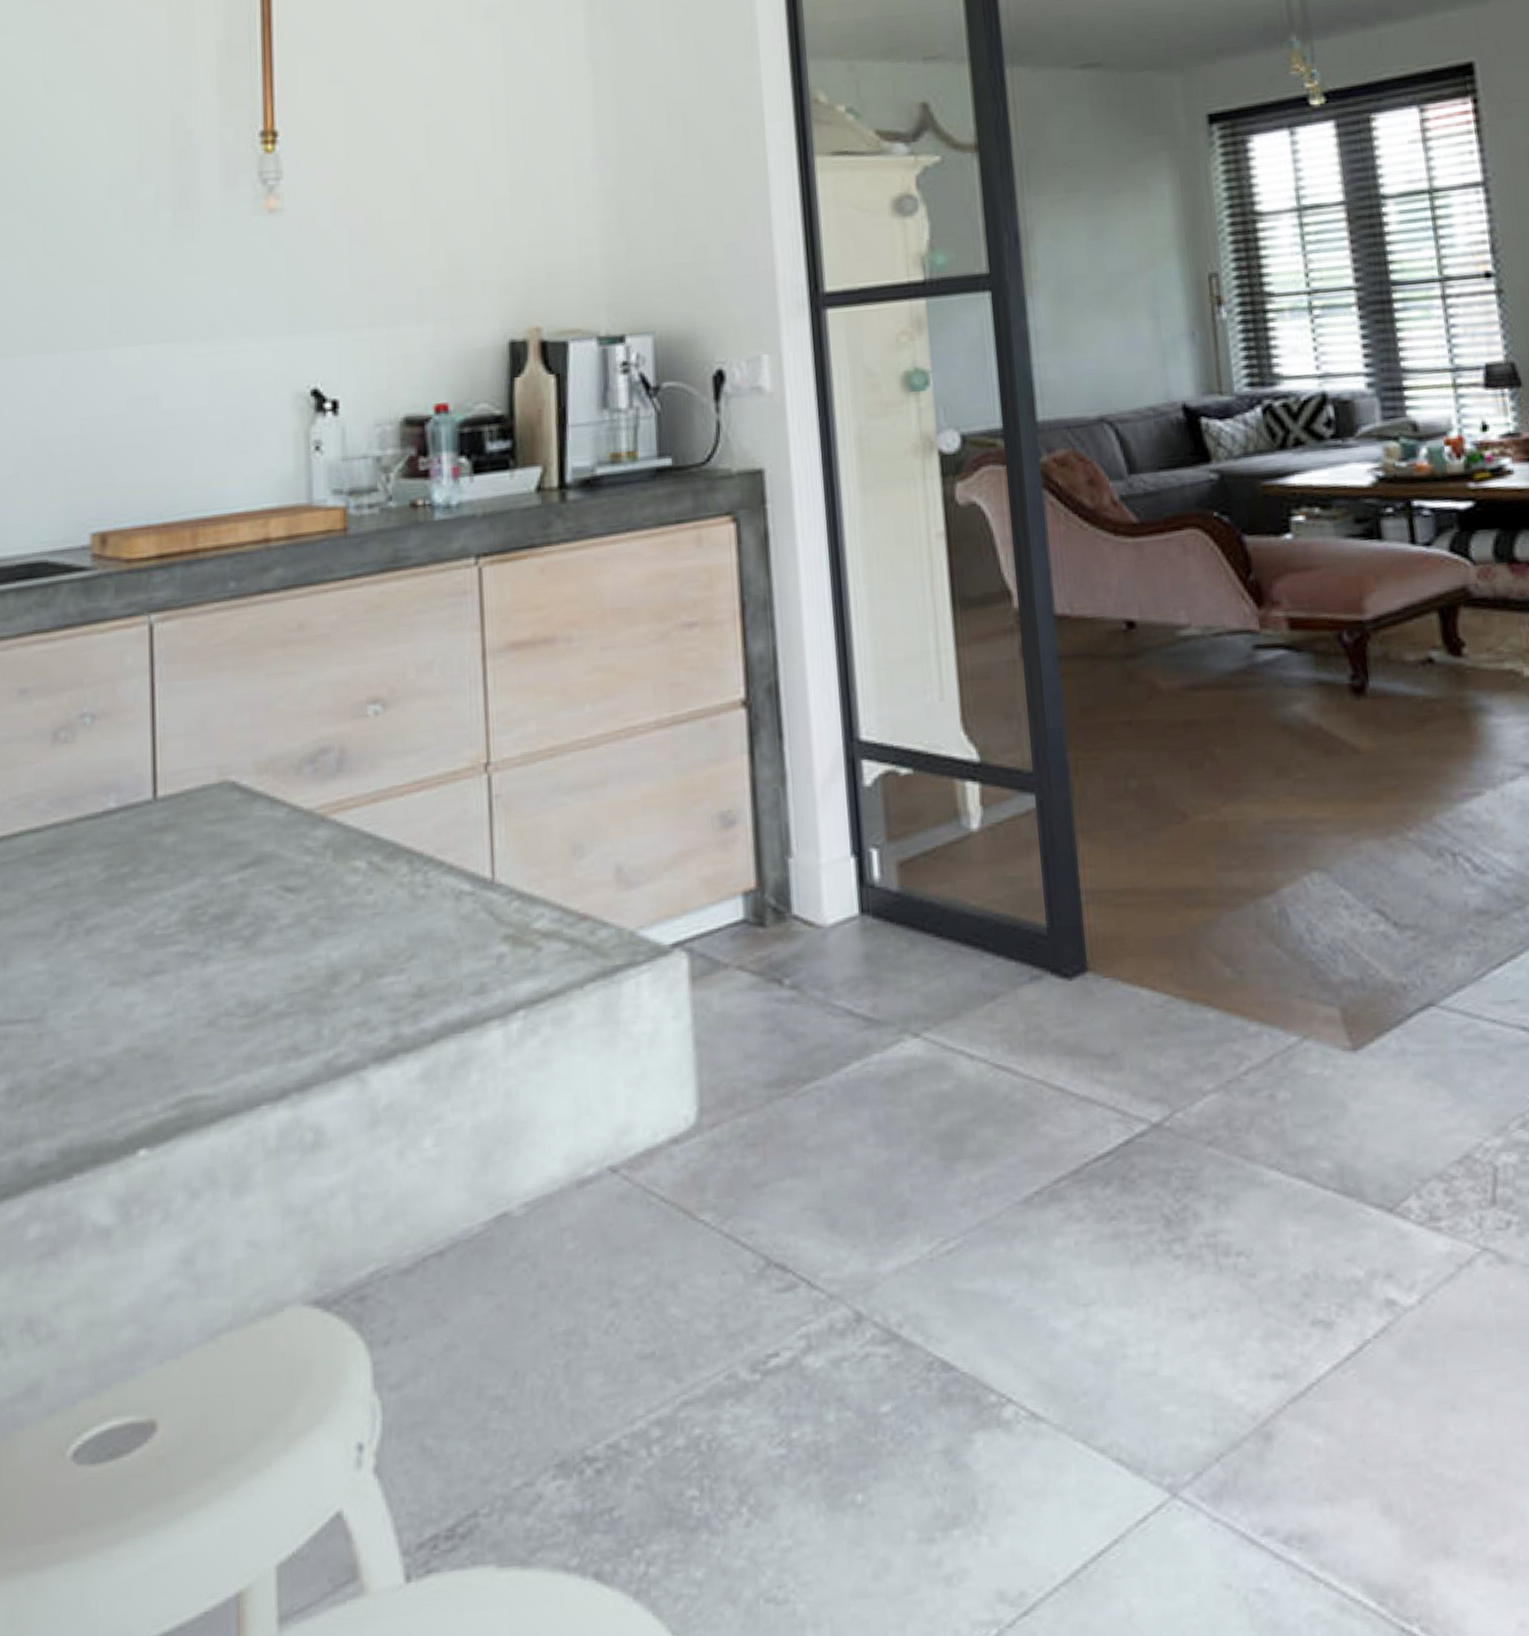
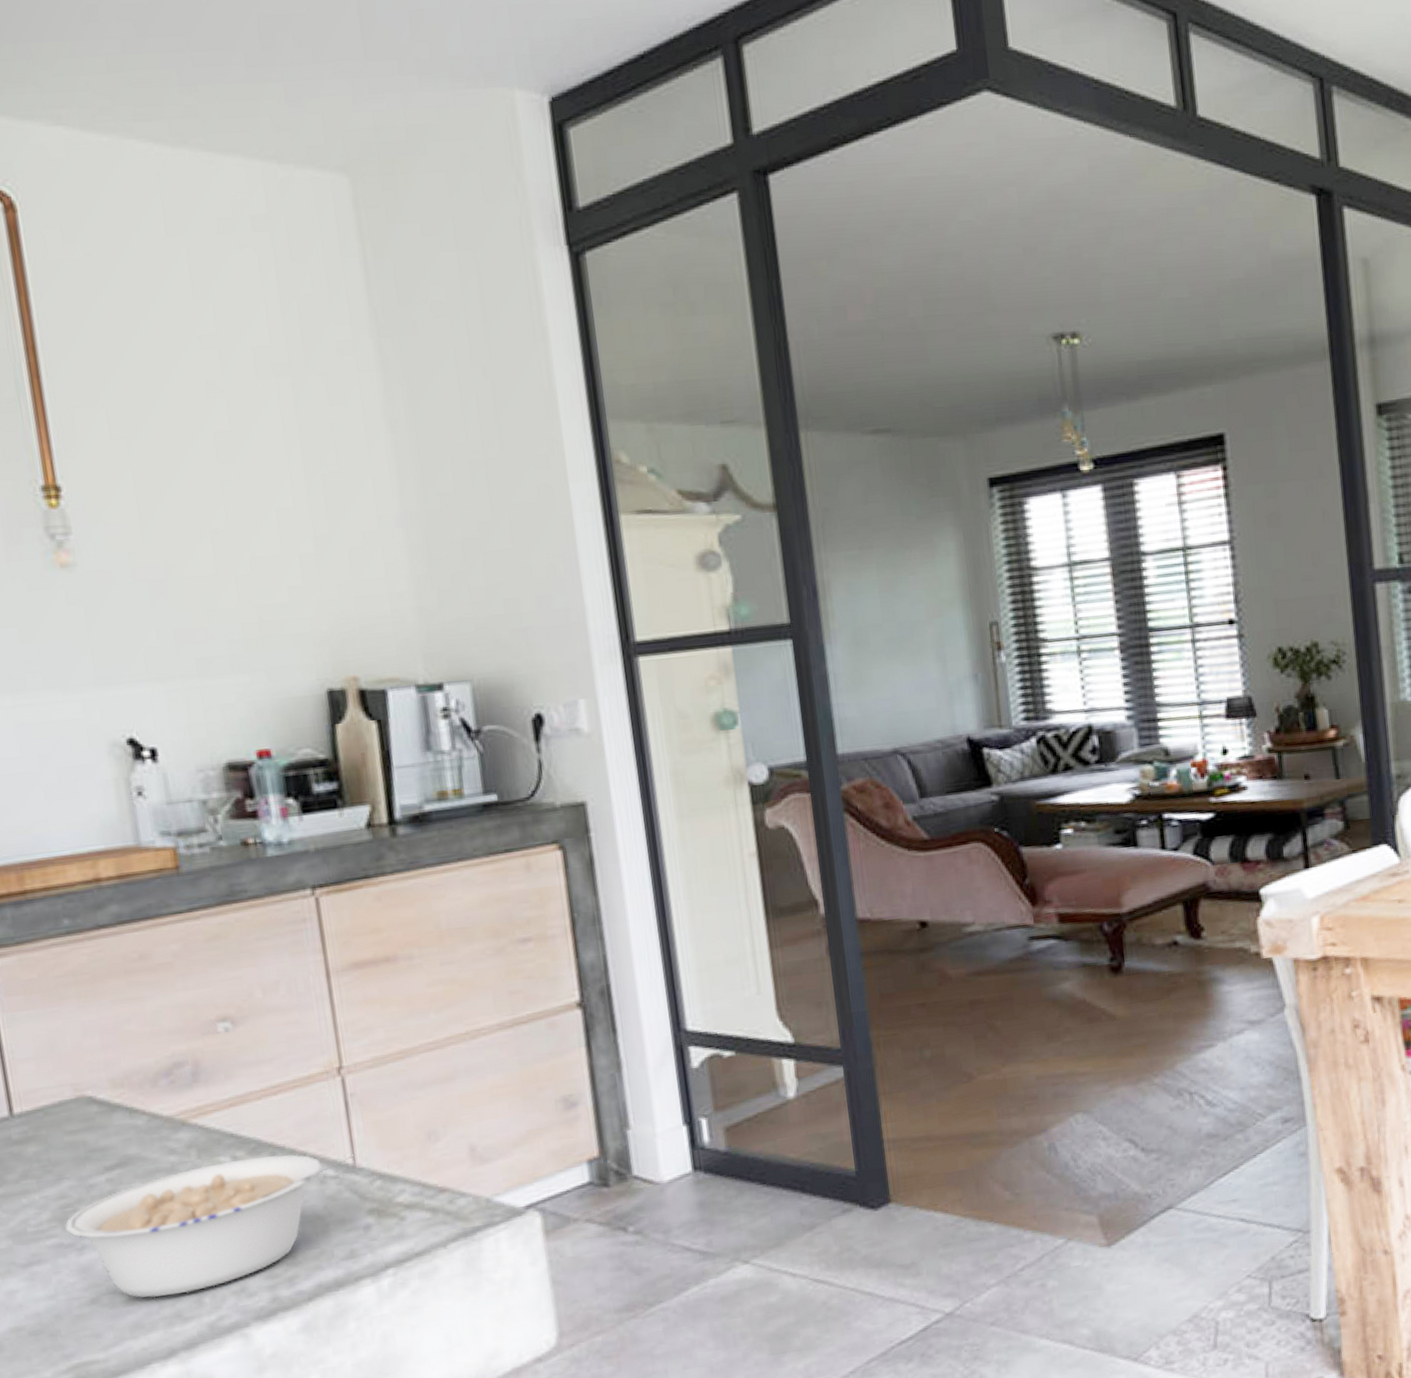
legume: none [192,862,495,1025] -> present [64,1154,356,1298]

